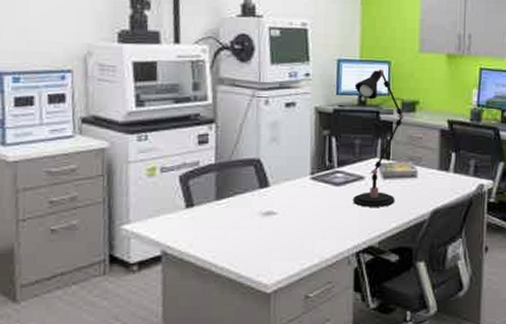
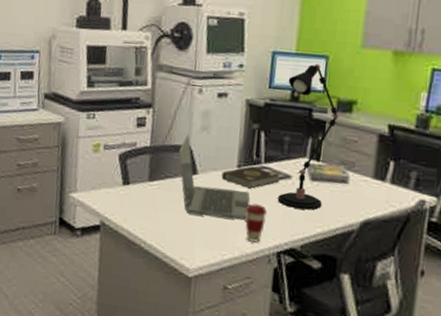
laptop: none [248,146,326,228] -> present [179,133,250,220]
book: none [295,172,354,194] -> present [221,166,280,189]
coffee cup: none [322,207,344,246] -> present [245,203,268,243]

